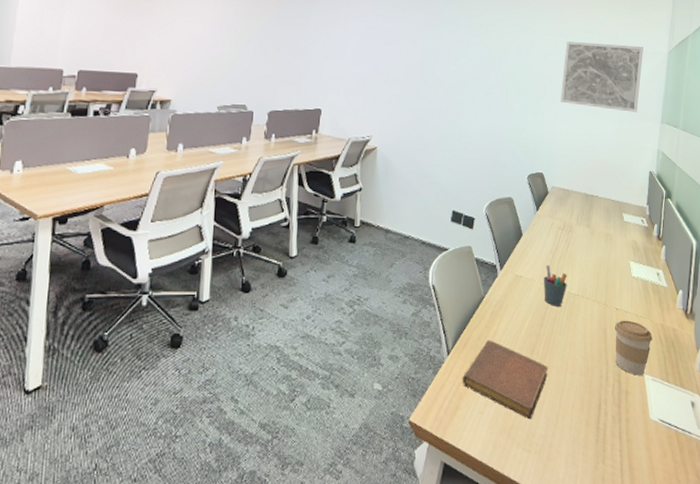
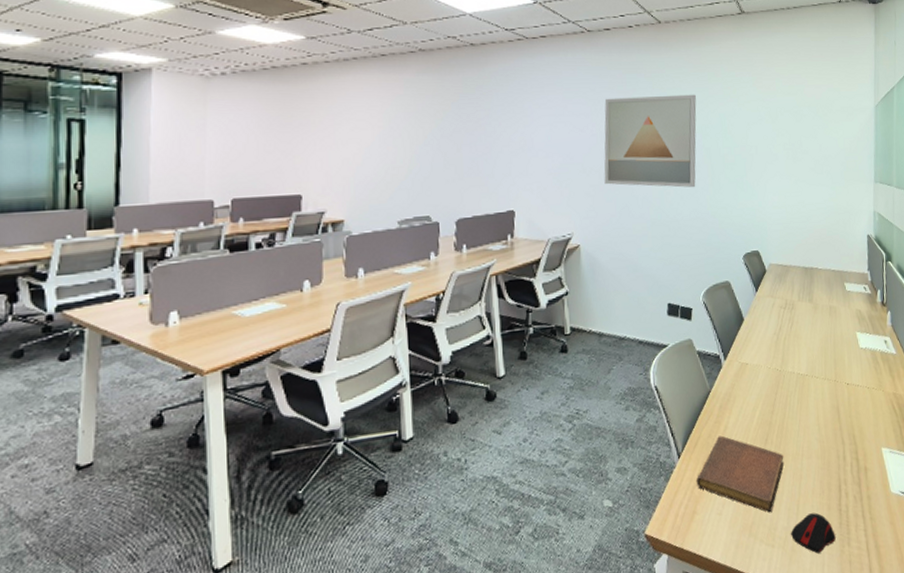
wall art: none [405,18,498,108] -> present [604,94,697,188]
pen holder: present [543,265,567,306] -> none [769,347,795,391]
computer mouse: none [548,426,591,465] -> present [791,512,836,554]
wall art: present [560,41,643,112] -> none [769,104,850,175]
coffee cup: present [614,320,653,375] -> none [846,393,886,450]

